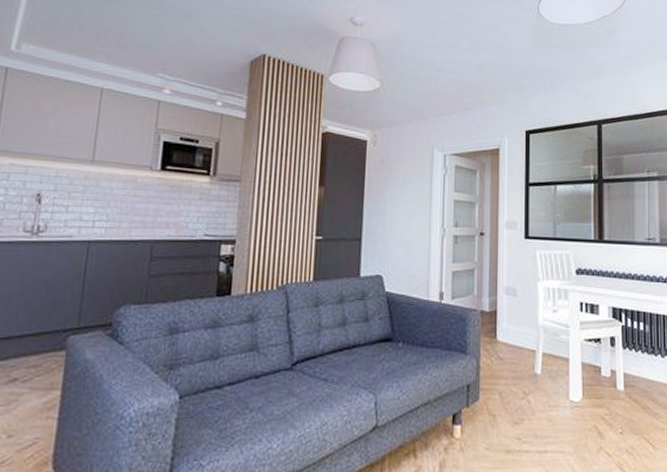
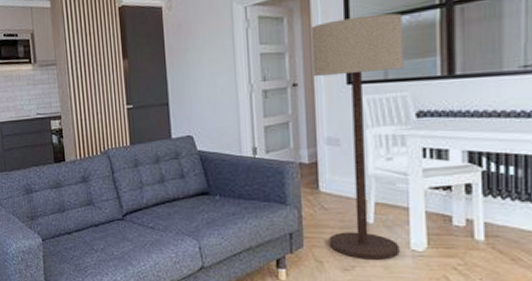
floor lamp: none [497,180,568,412] -> present [311,13,404,260]

